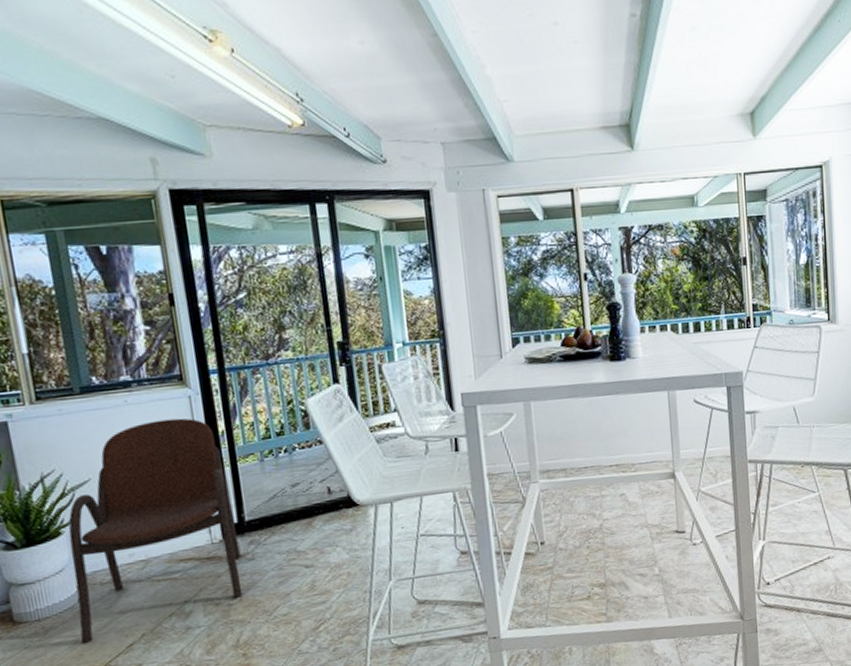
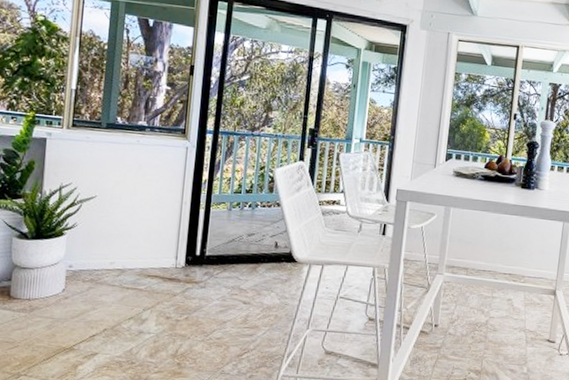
armchair: present [68,418,243,645] -> none [56,160,200,327]

